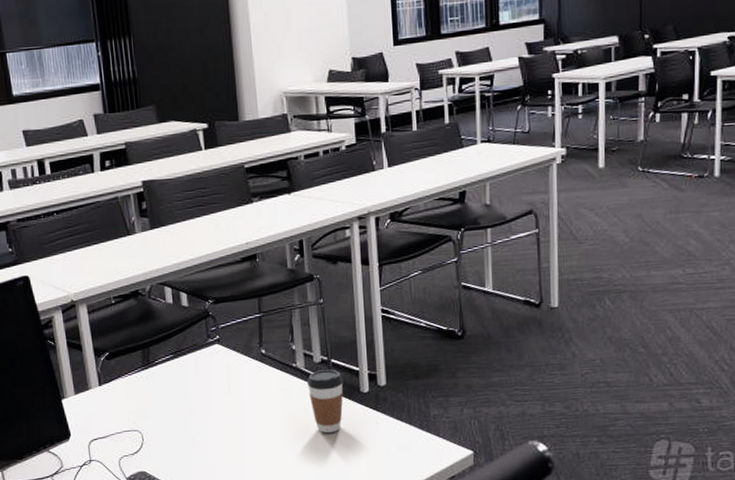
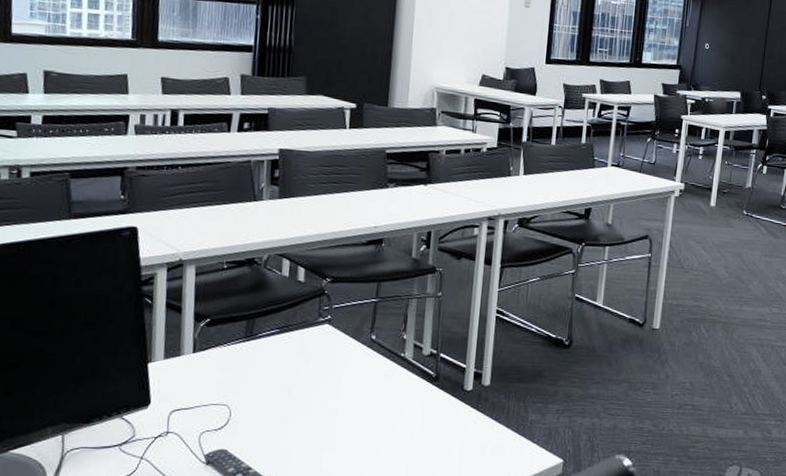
coffee cup: present [307,369,344,433] -> none [412,363,449,427]

